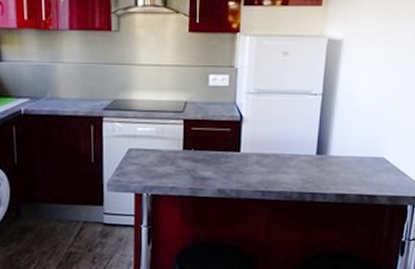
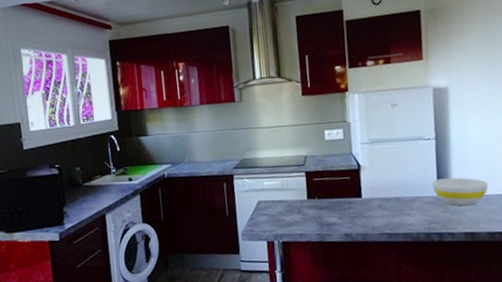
bowl: none [312,137,365,167] -> present [431,177,489,206]

